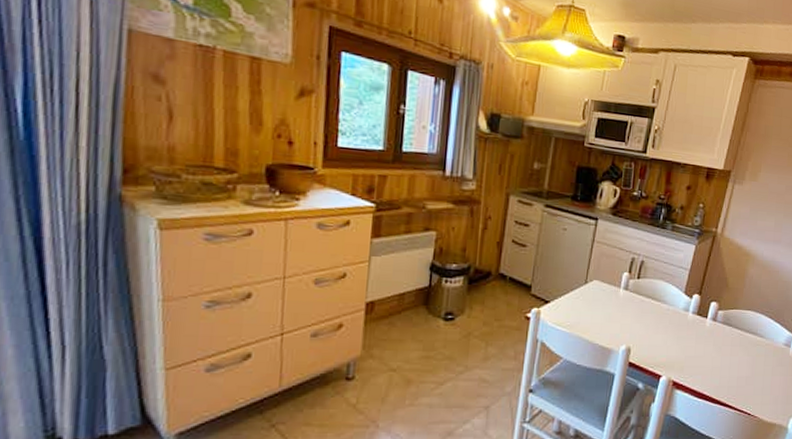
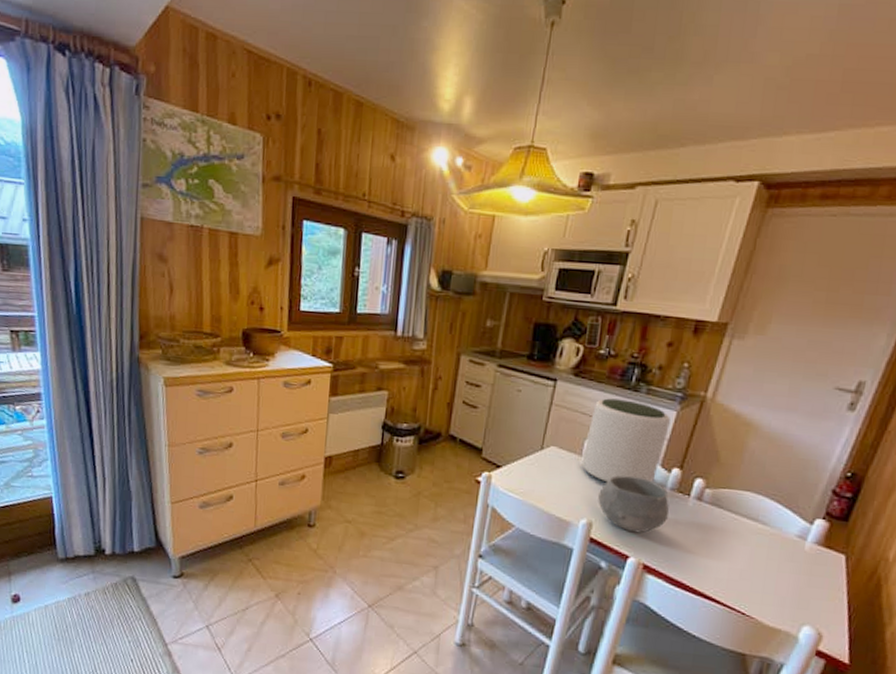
plant pot: none [620,235,691,311] -> present [581,398,670,483]
bowl: none [635,304,692,354] -> present [598,475,670,533]

